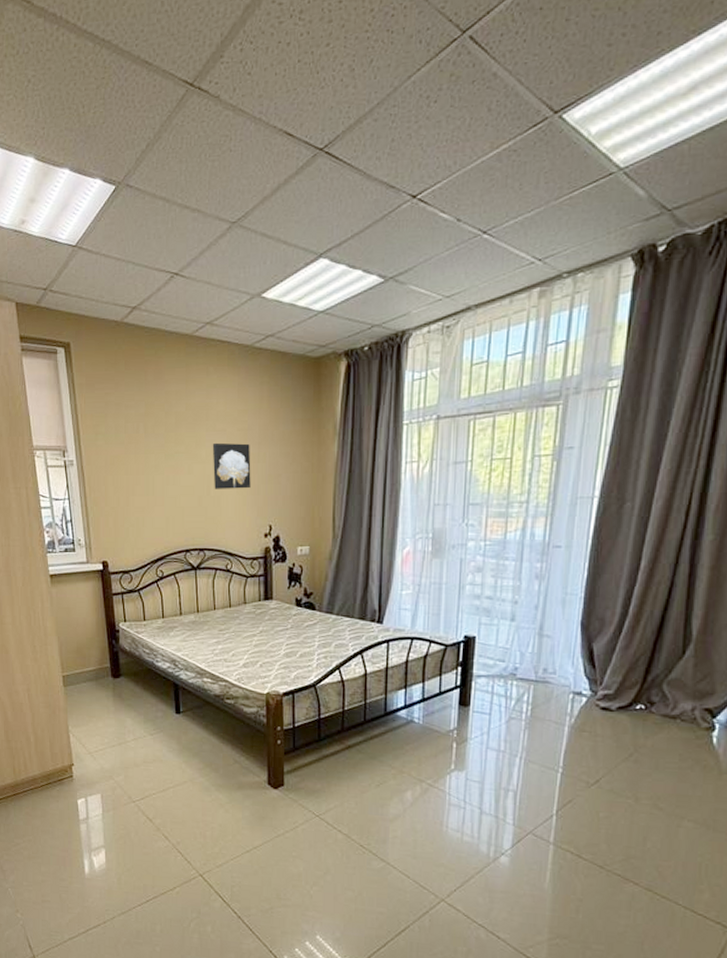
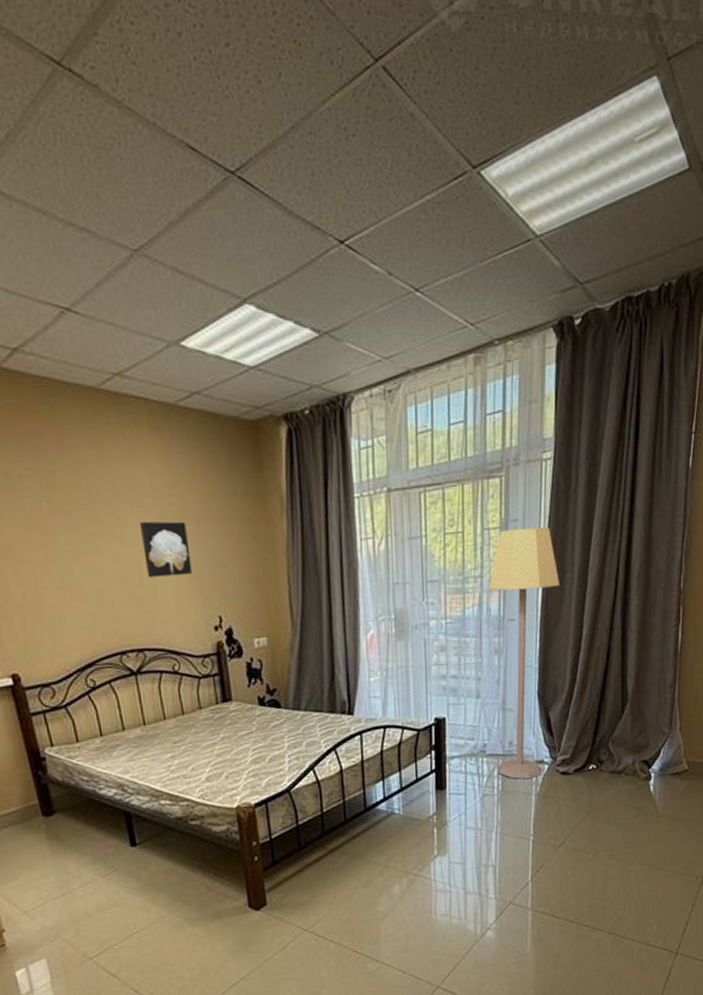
lamp: none [528,455,617,709] -> present [488,527,559,779]

